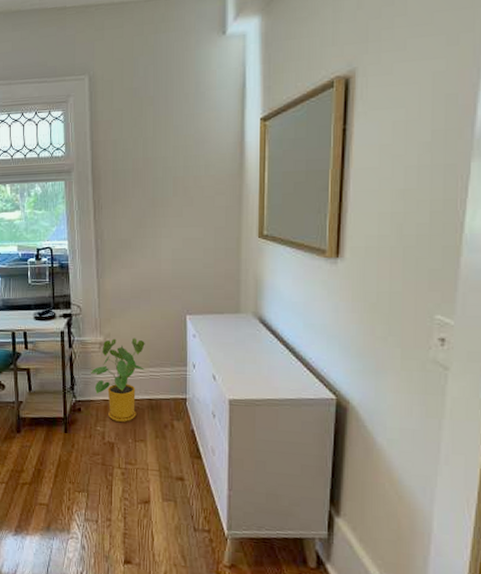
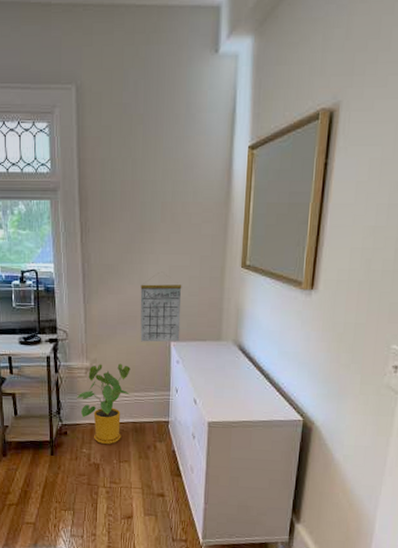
calendar: none [153,250,197,316] -> present [140,276,182,342]

